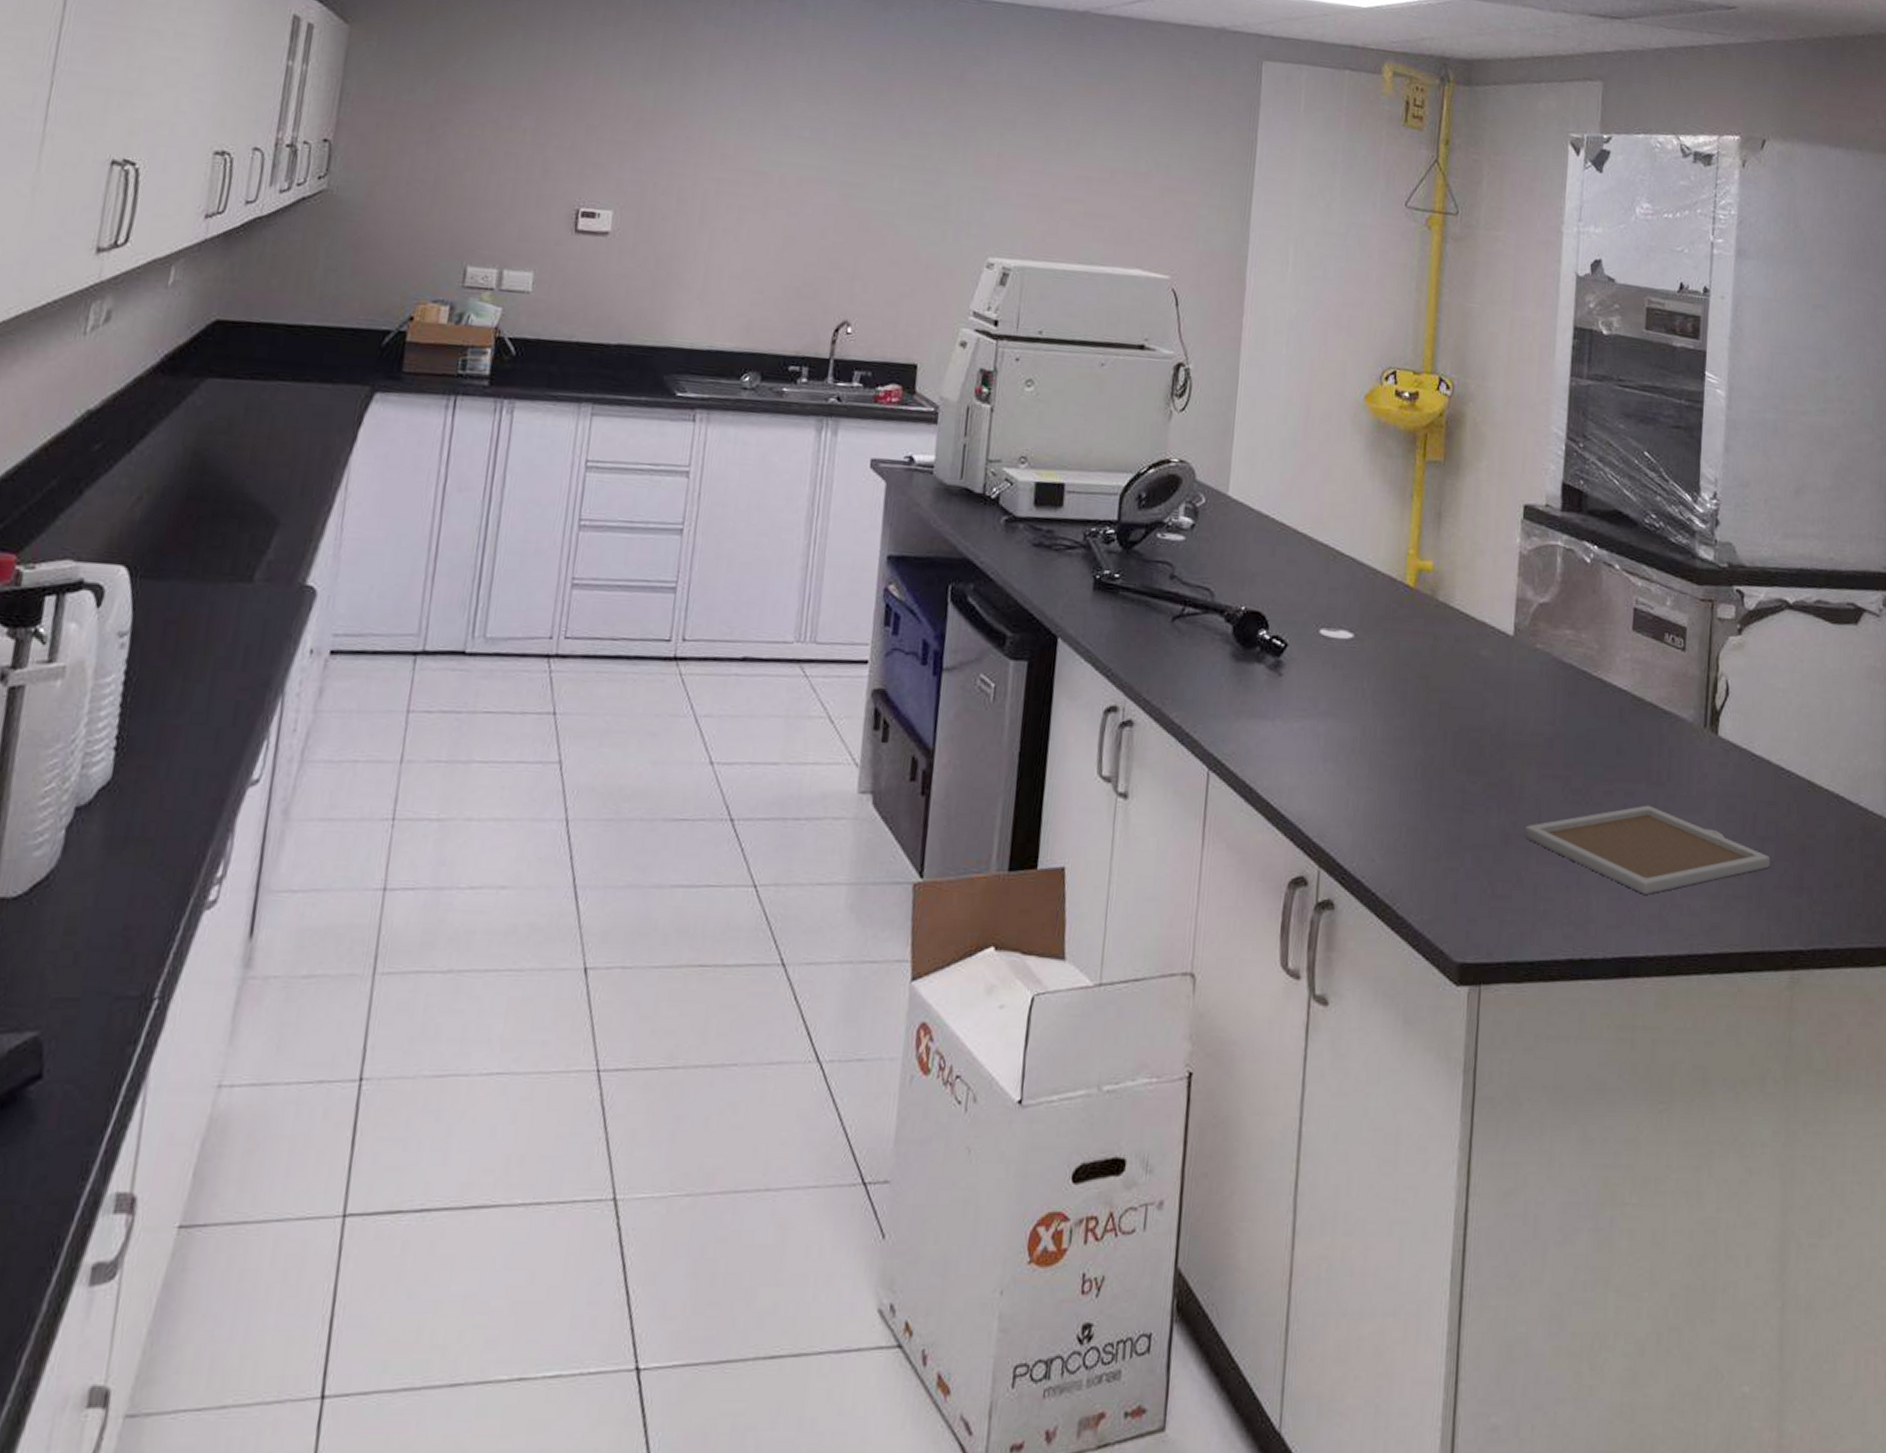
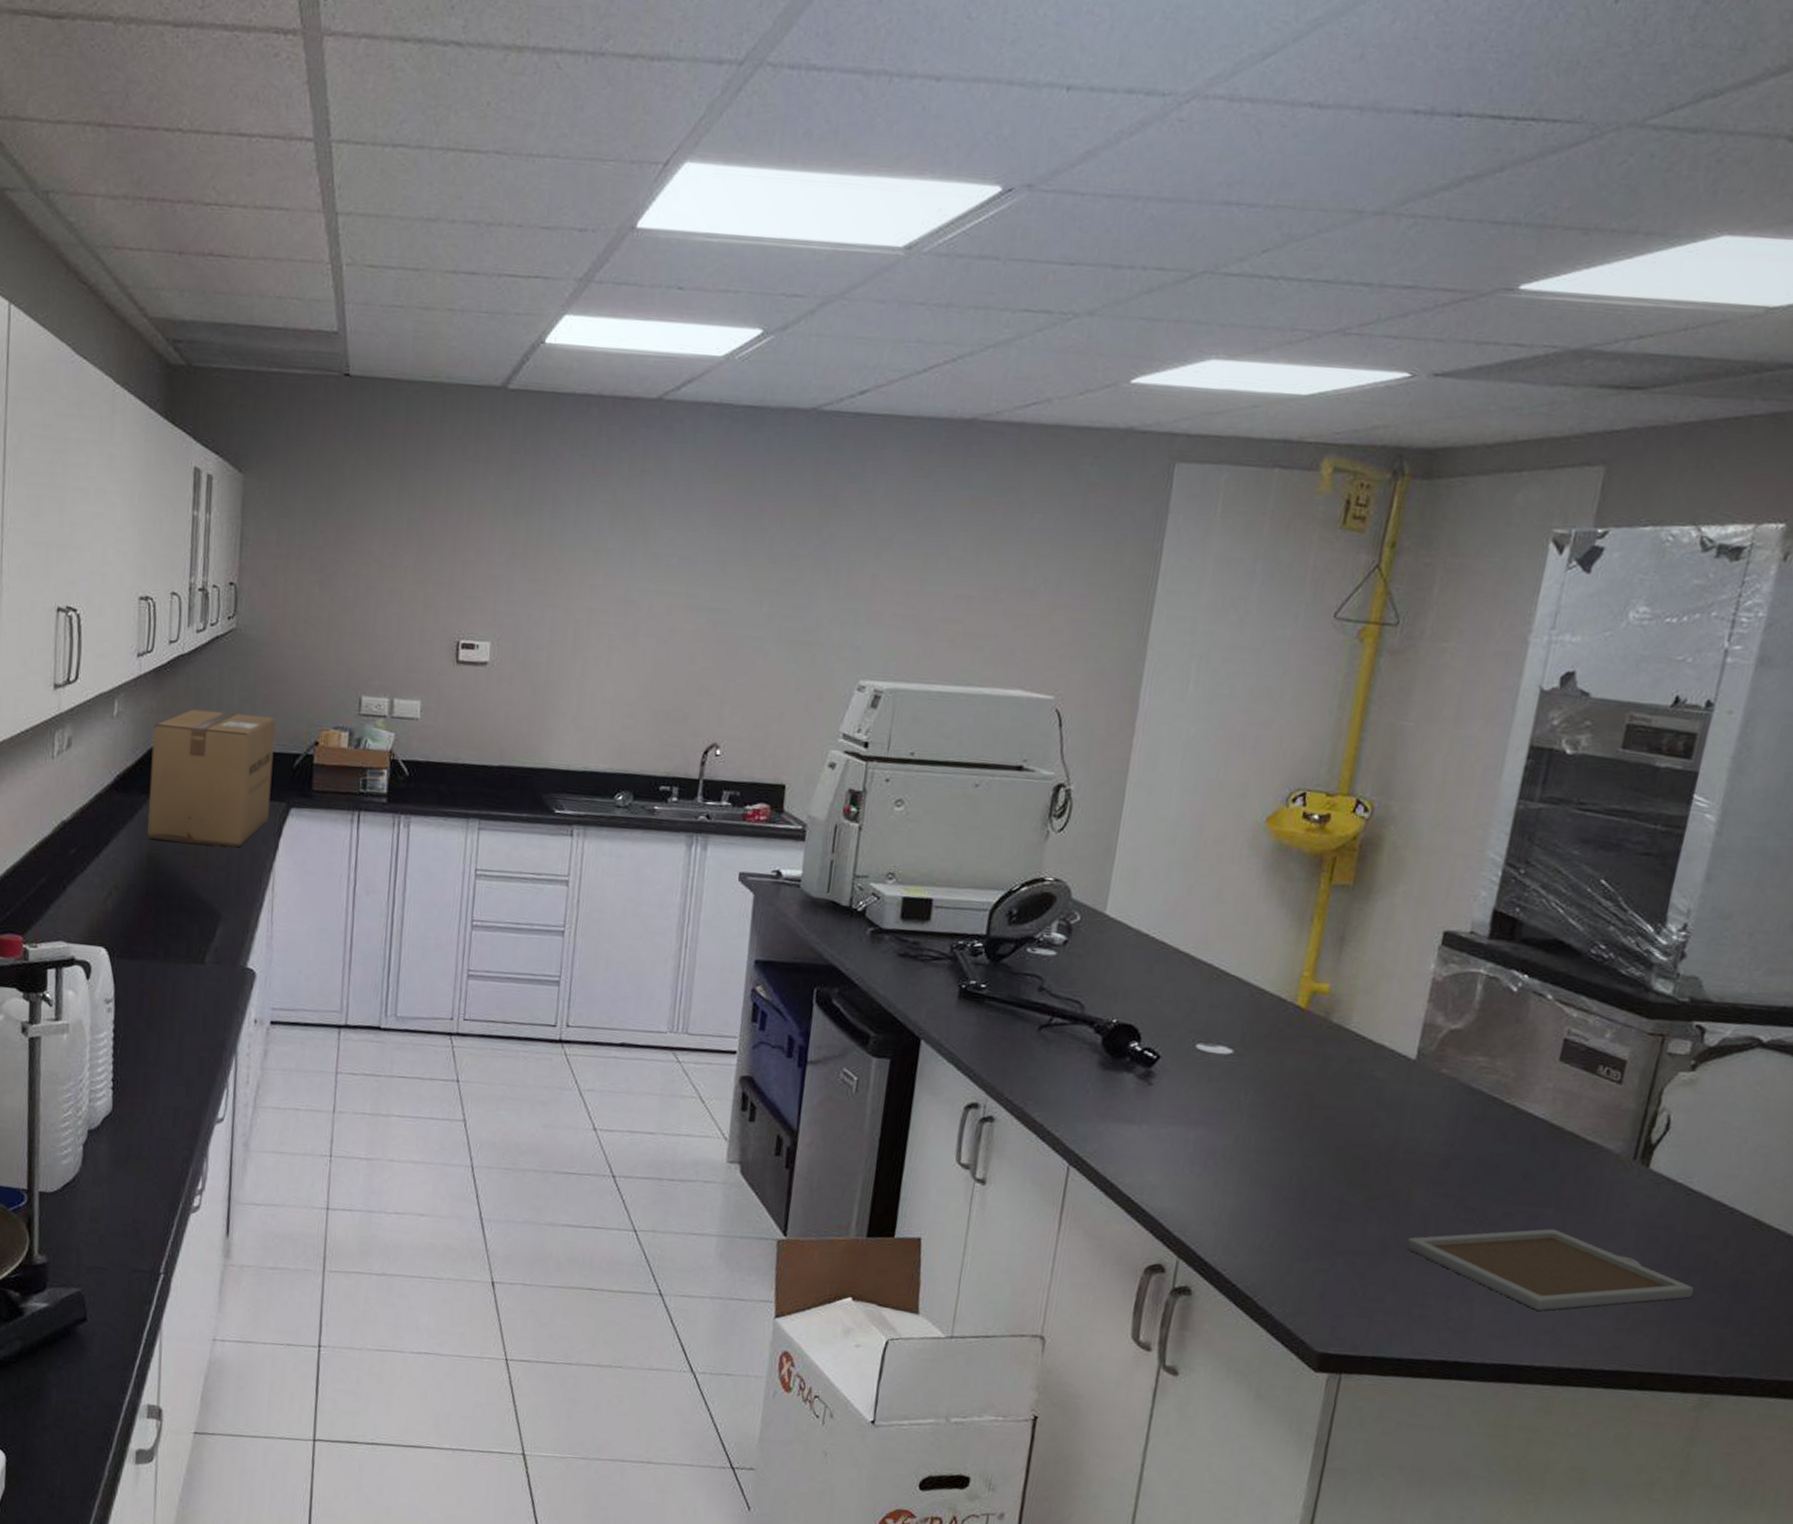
box: none [195,278,365,440] -> present [147,709,276,848]

